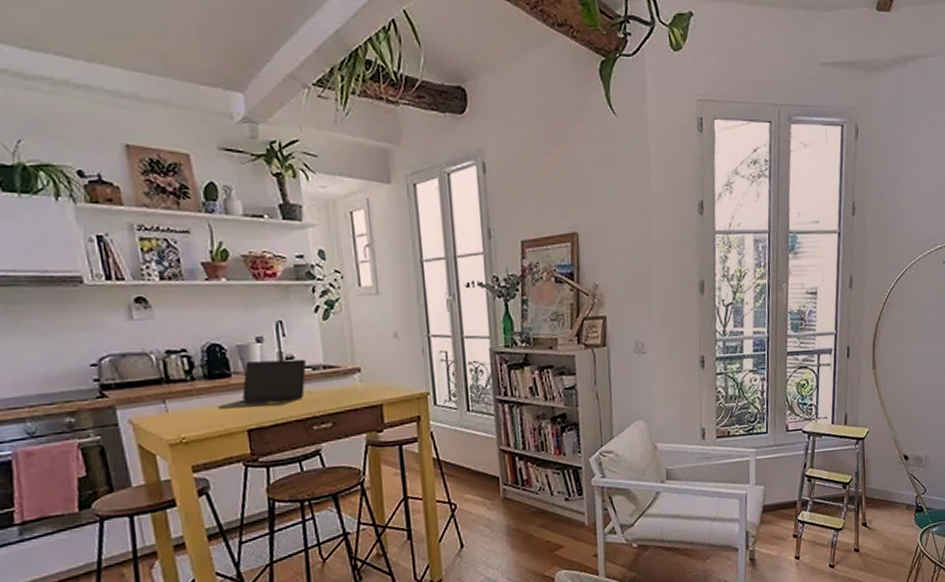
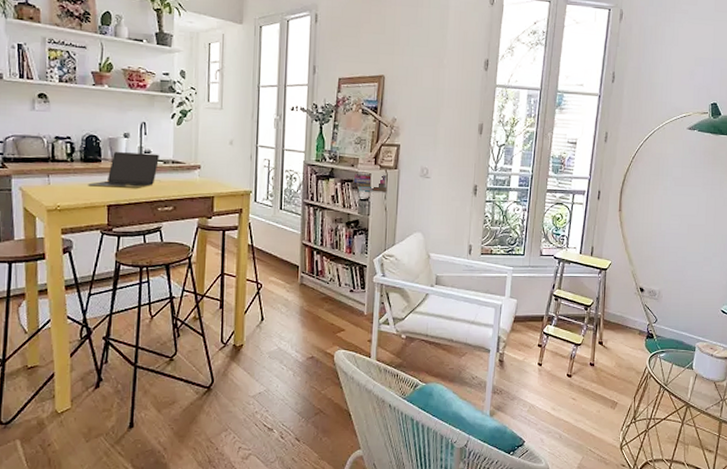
books: none [554,354,595,379] -> present [354,171,387,193]

